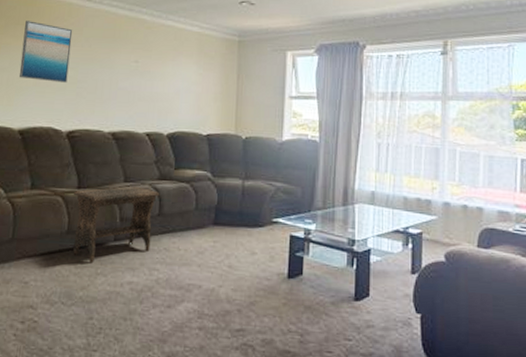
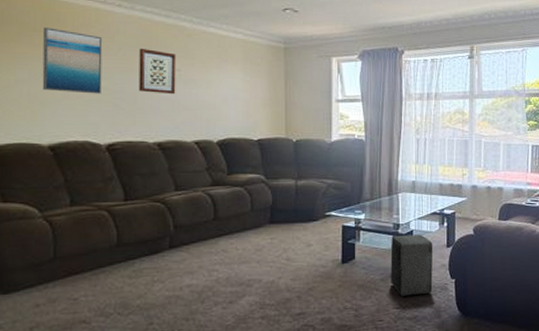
footstool: present [73,186,160,264] -> none [119,194,214,272]
wall art: none [99,40,136,86] -> present [138,48,177,95]
speaker: none [343,252,395,329] -> present [390,234,433,298]

